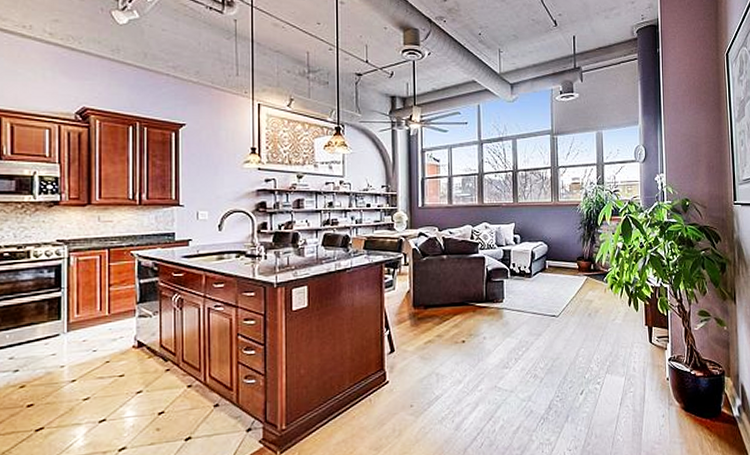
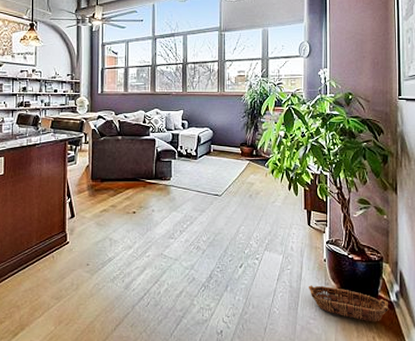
basket: none [652,406,732,441] -> present [309,285,389,322]

